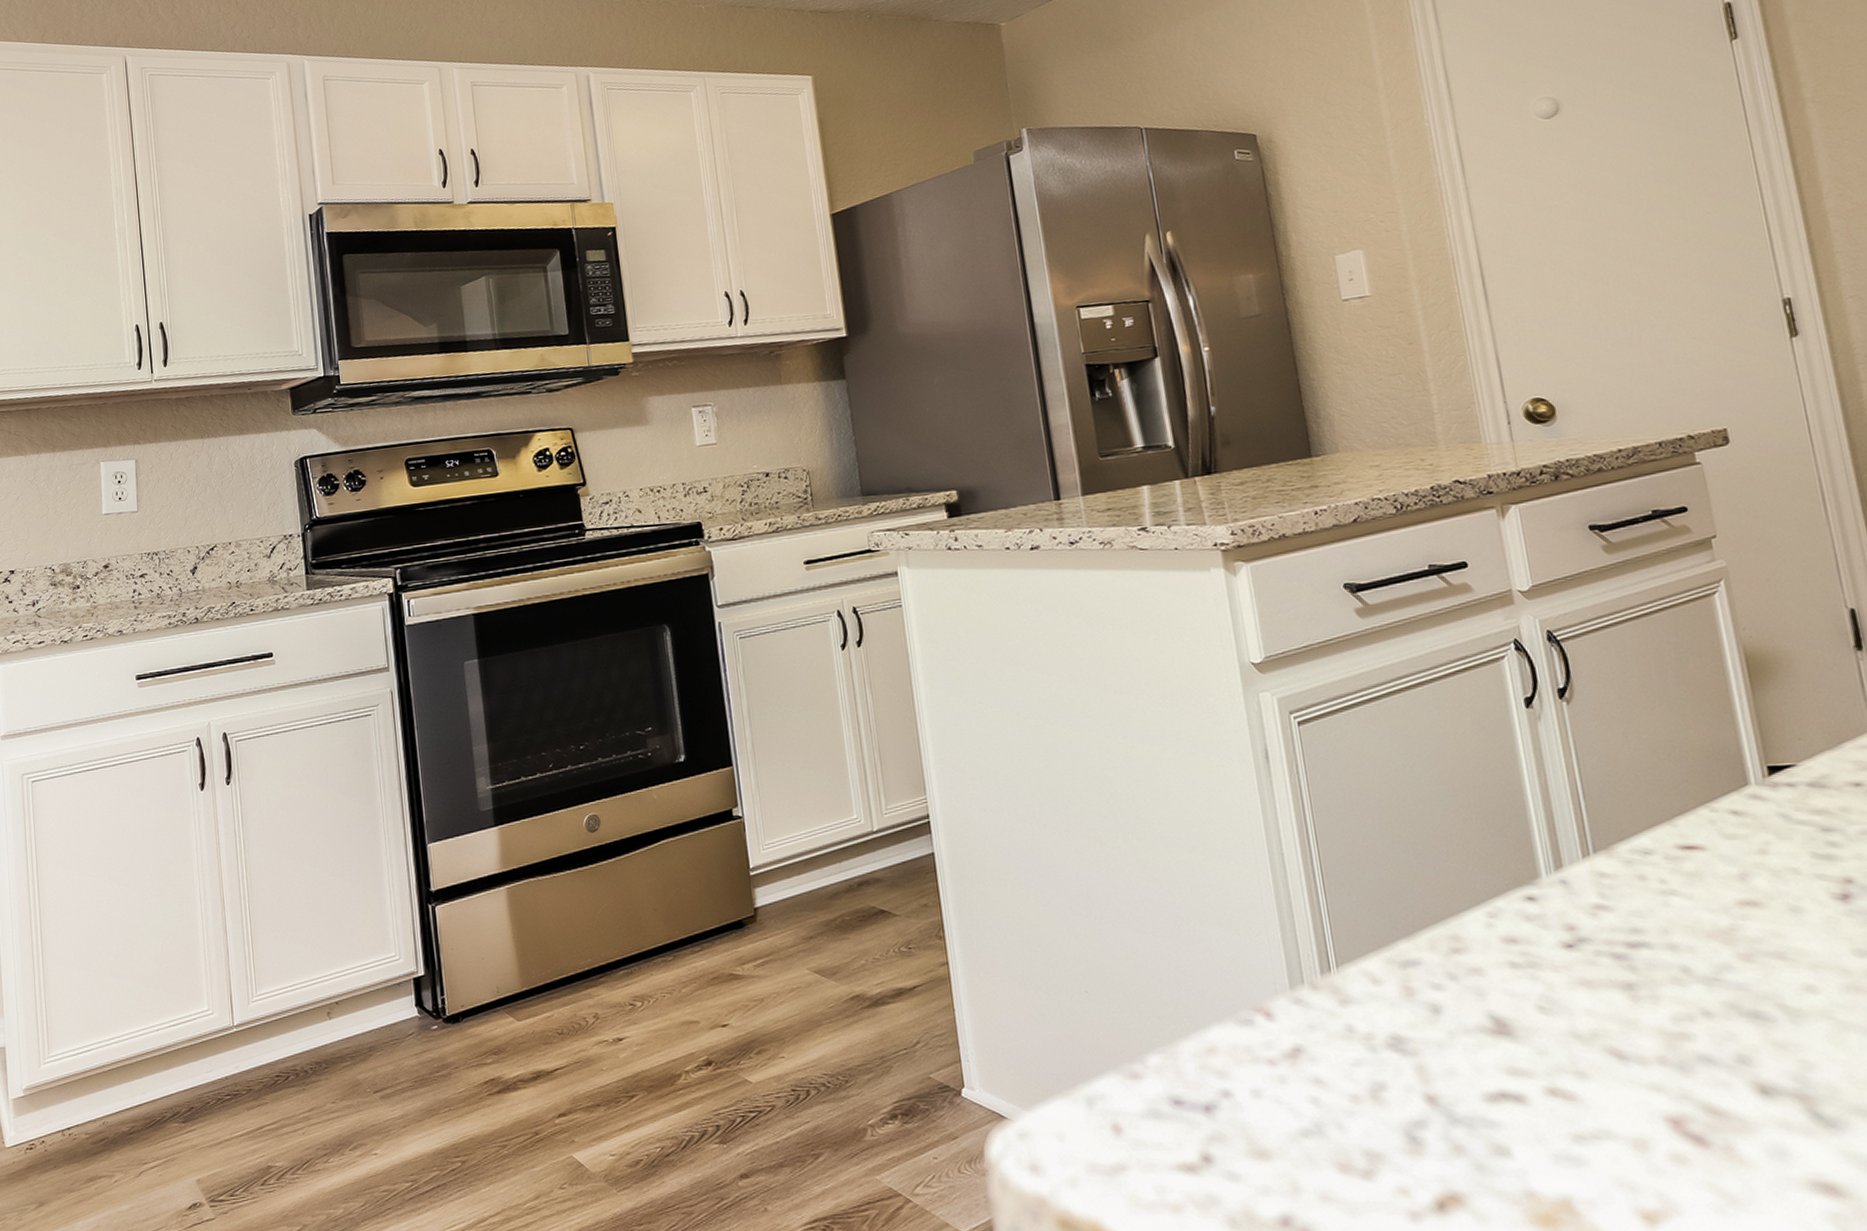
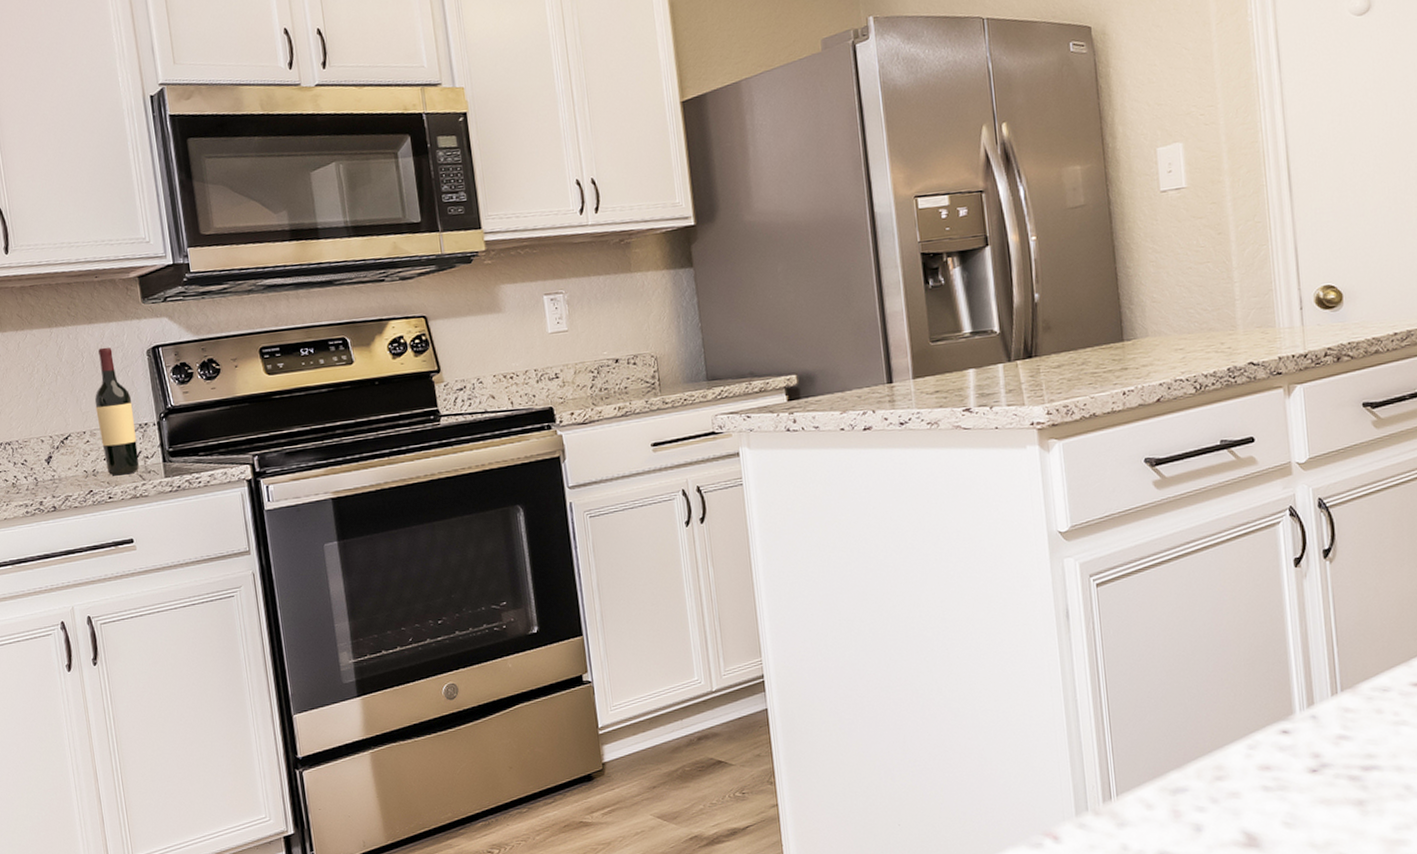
wine bottle: none [241,458,283,587] -> present [94,347,140,476]

